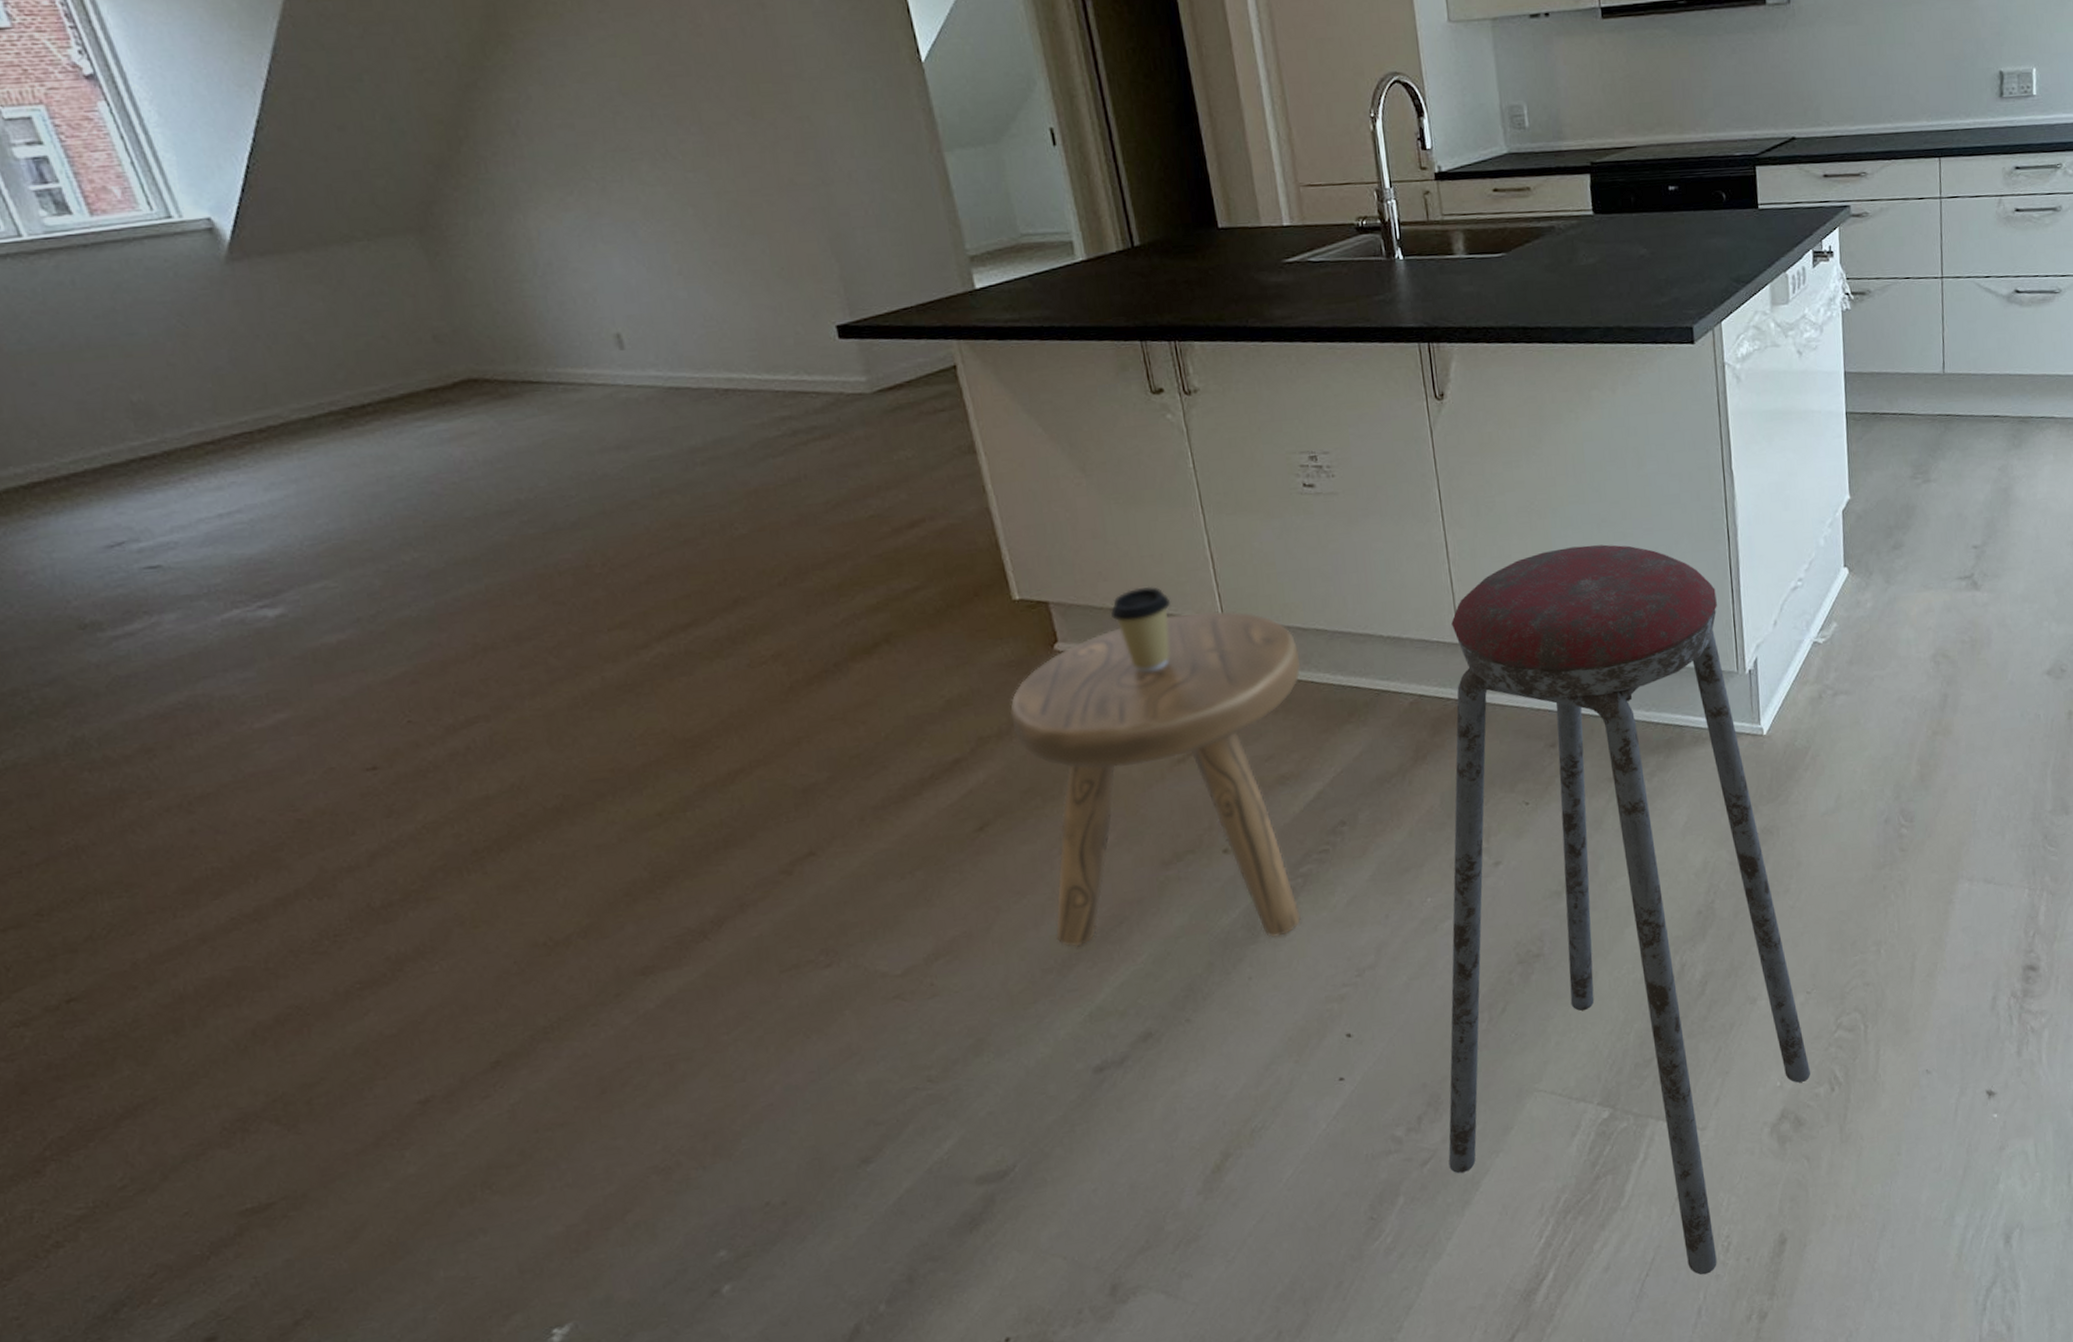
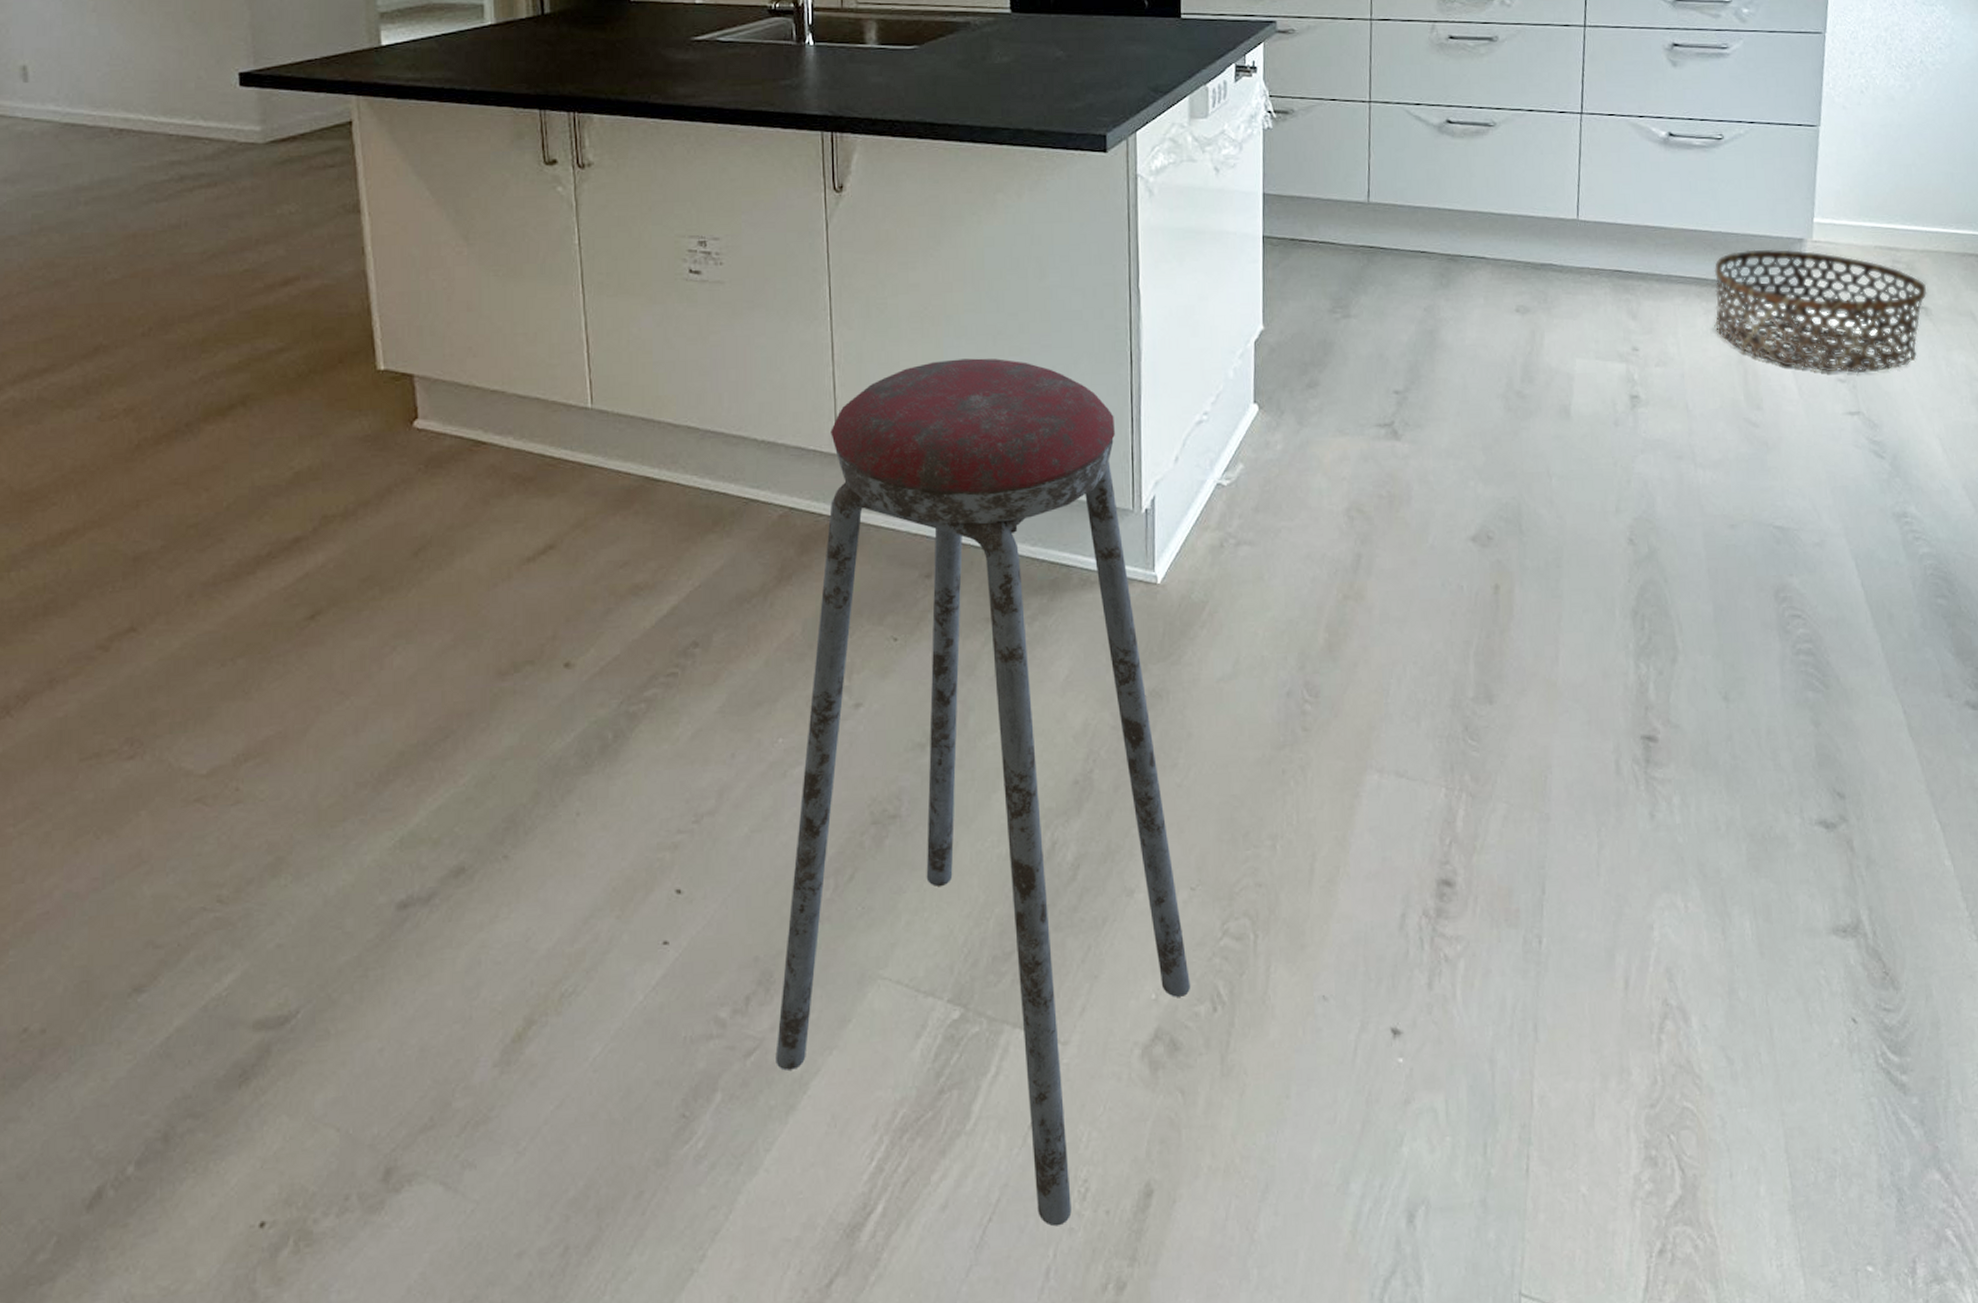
stool: present [1009,610,1302,947] -> none [358,398,668,769]
coffee cup: present [1110,586,1171,673] -> none [475,366,540,460]

